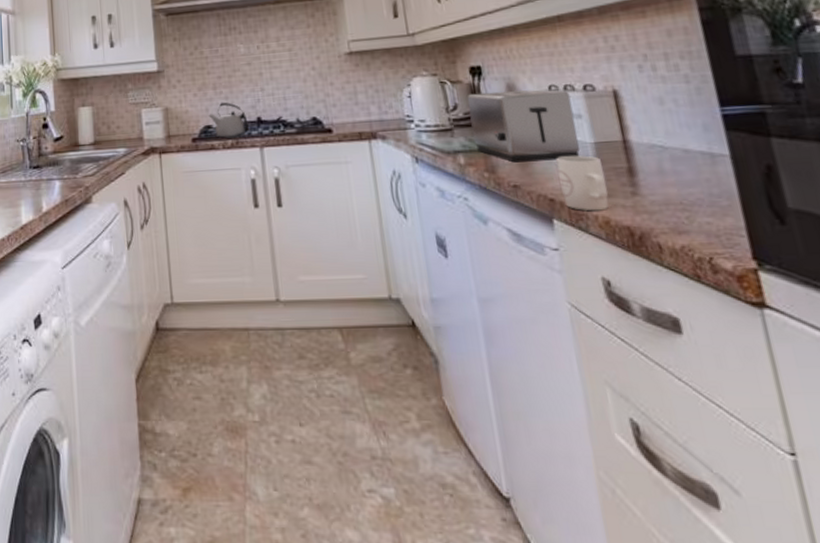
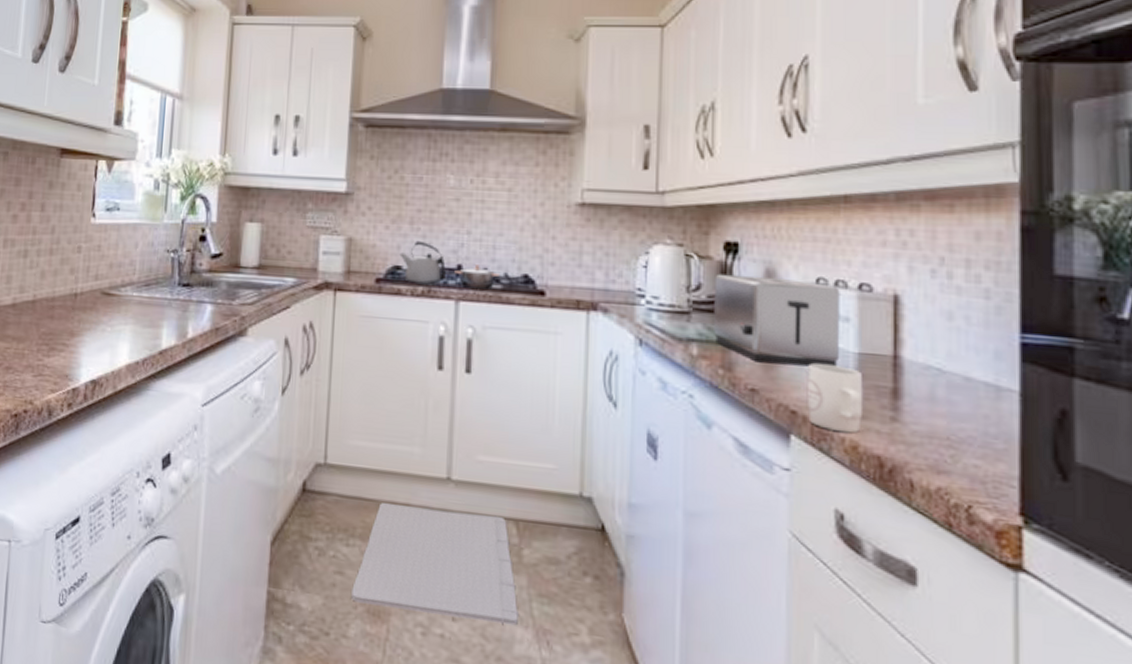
bath mat: none [210,326,357,422] -> present [351,502,520,626]
cooking pot: none [255,115,294,137] -> present [454,264,501,291]

